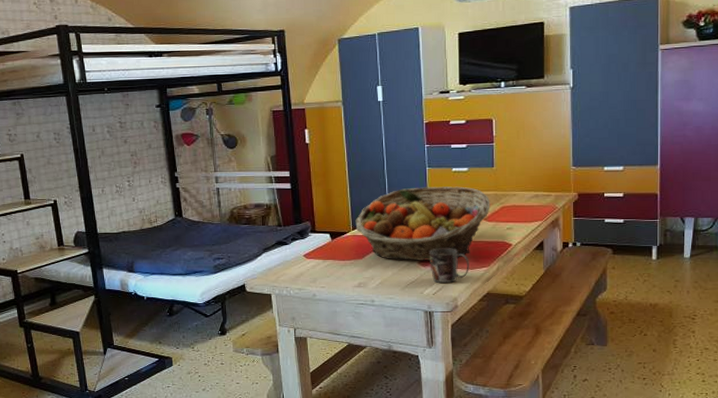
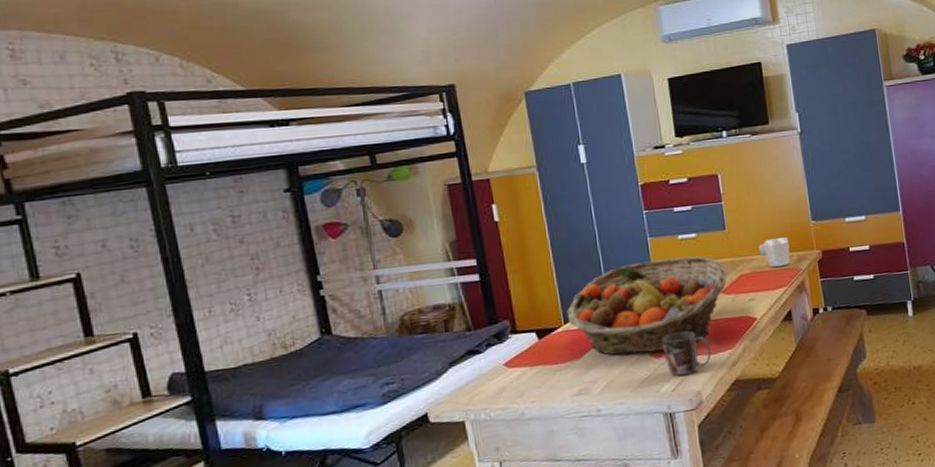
mug: none [521,179,549,204] -> present [759,237,791,268]

